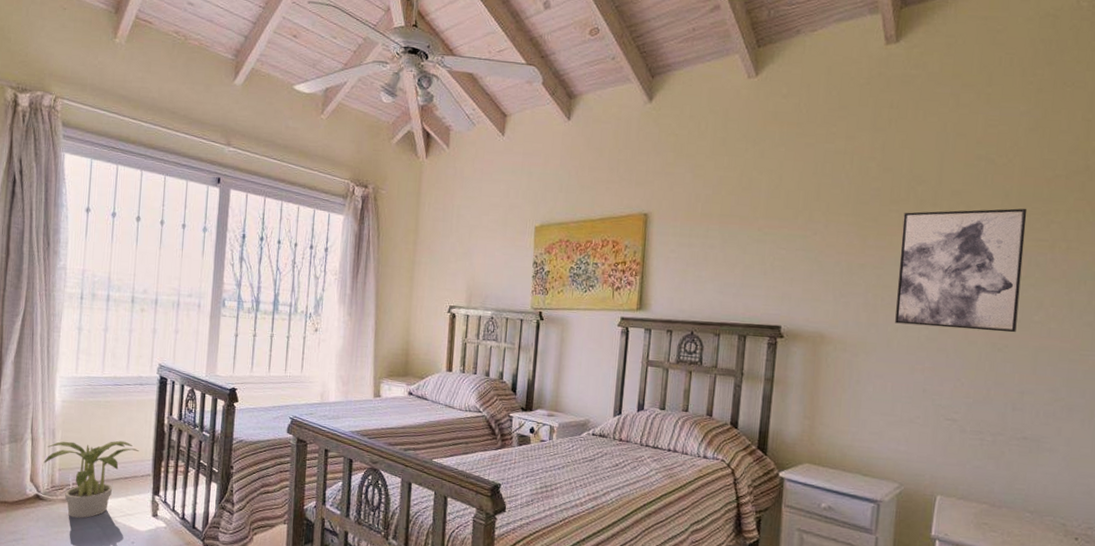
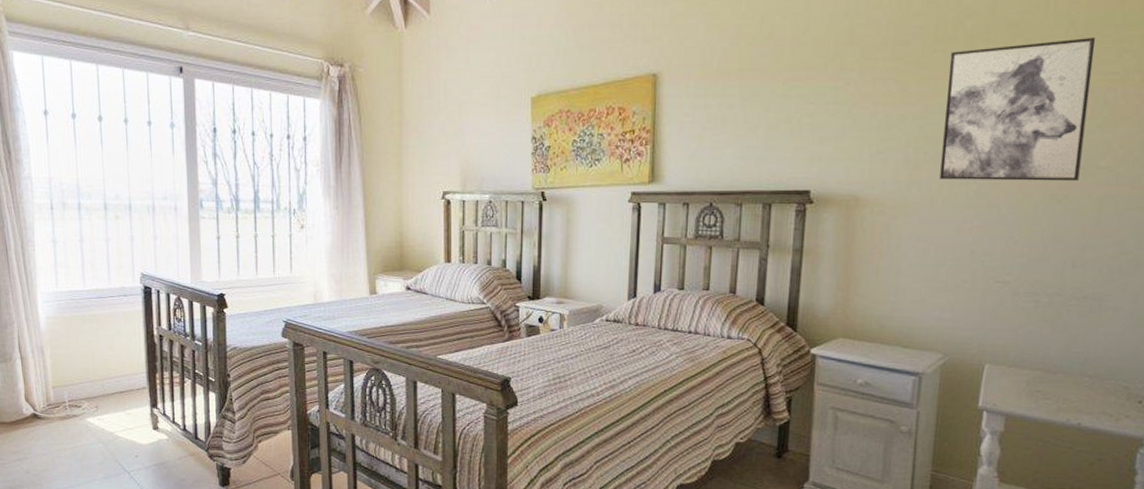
potted plant: present [43,440,140,518] -> none [36,354,132,435]

